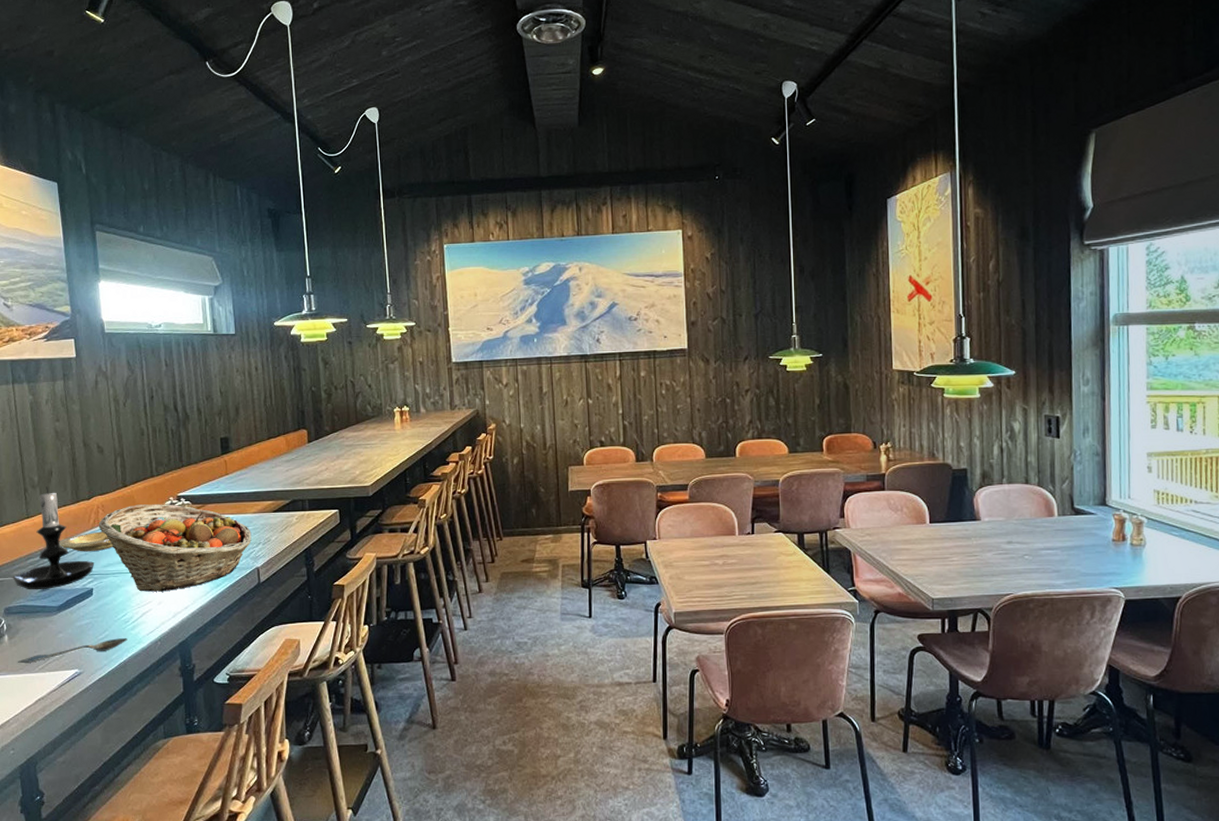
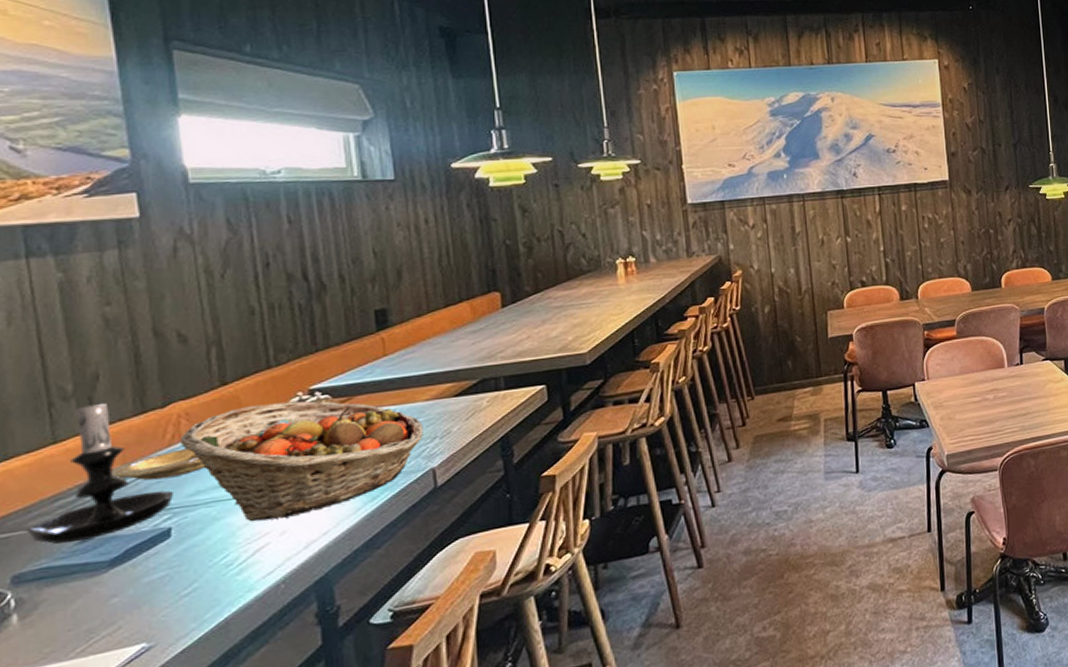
spoon: present [18,638,127,664] -> none [37,587,231,652]

